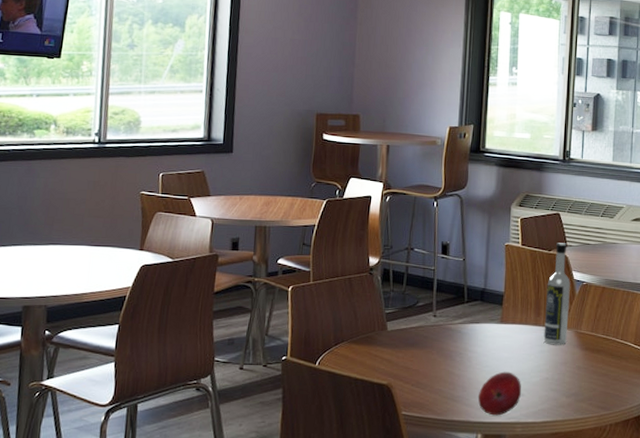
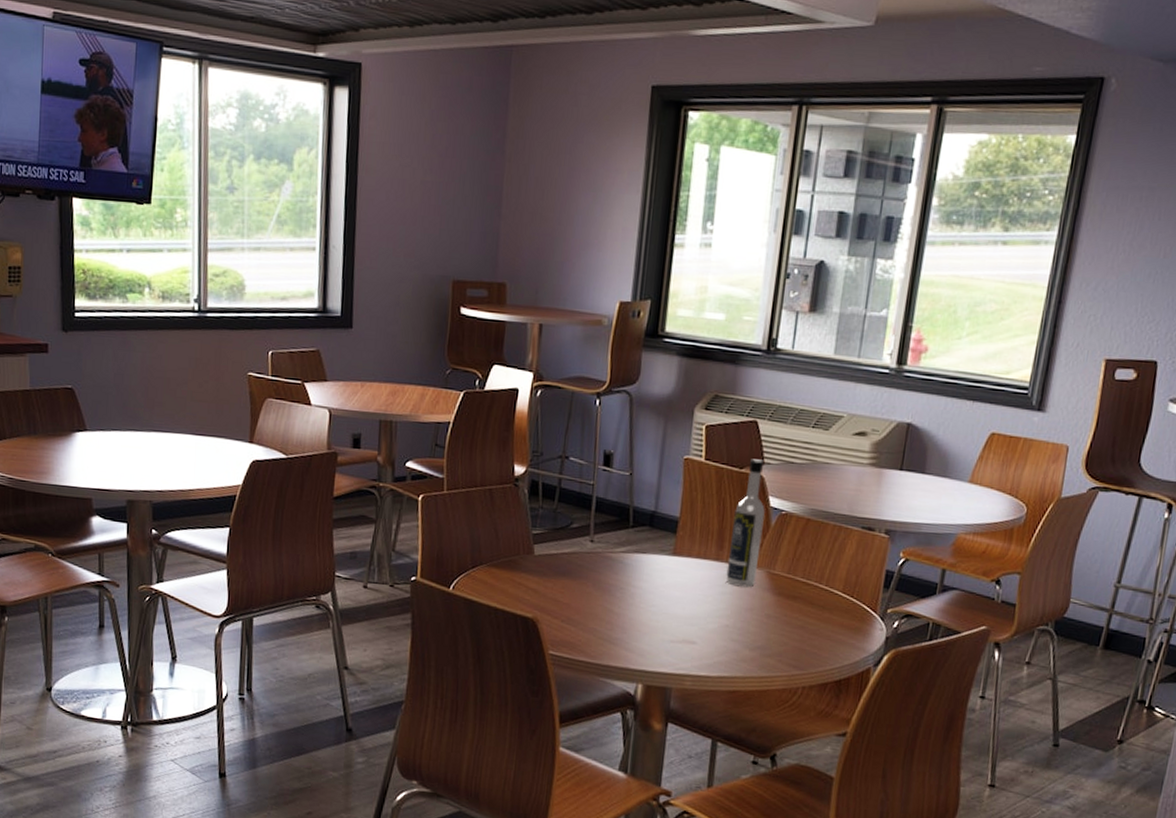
fruit: present [477,371,522,416] -> none [640,613,695,665]

